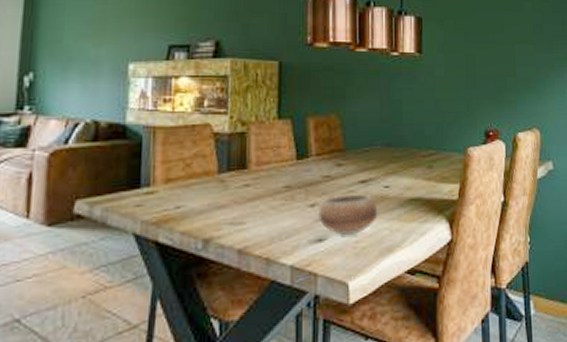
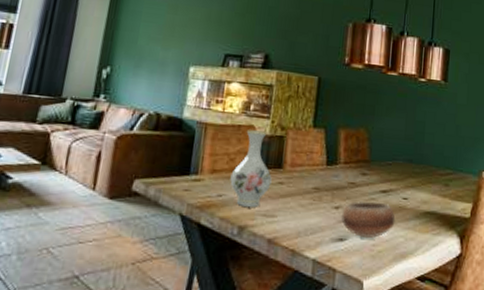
vase: none [188,129,236,218] -> present [230,130,272,208]

